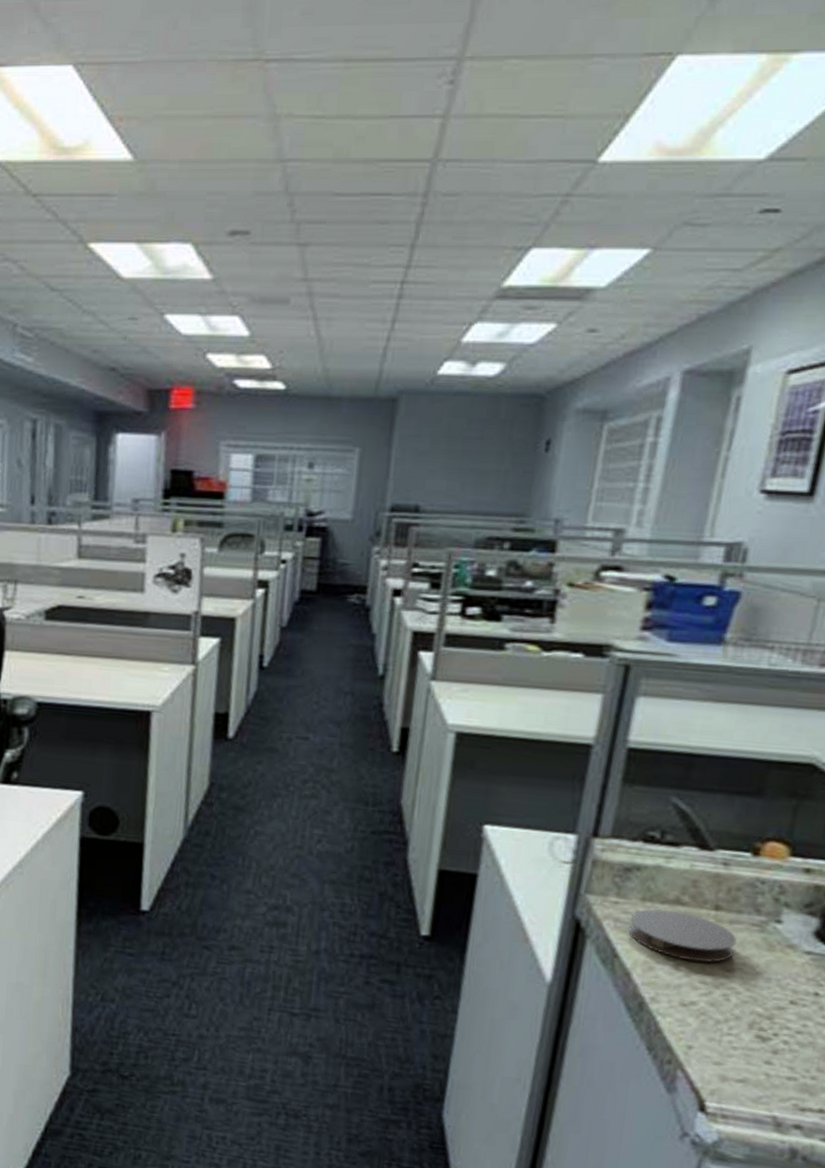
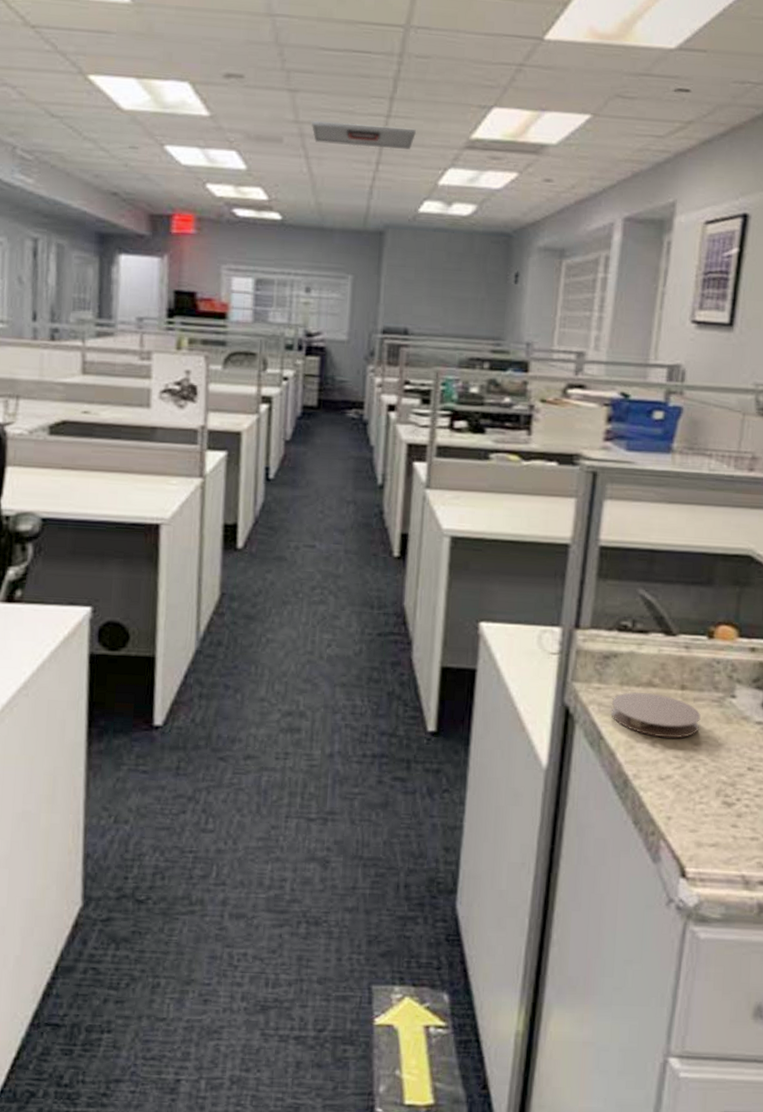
ceiling vent: none [321,276,440,304] -> present [311,120,417,149]

